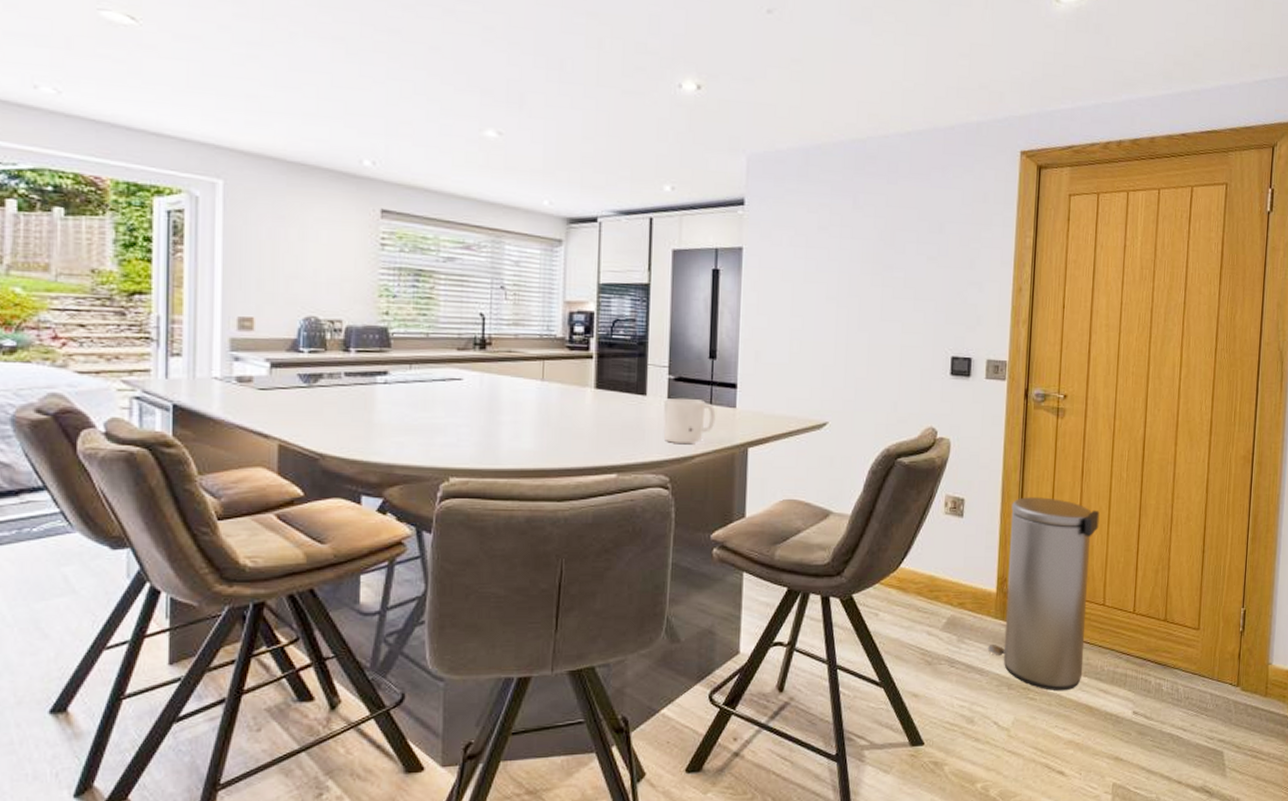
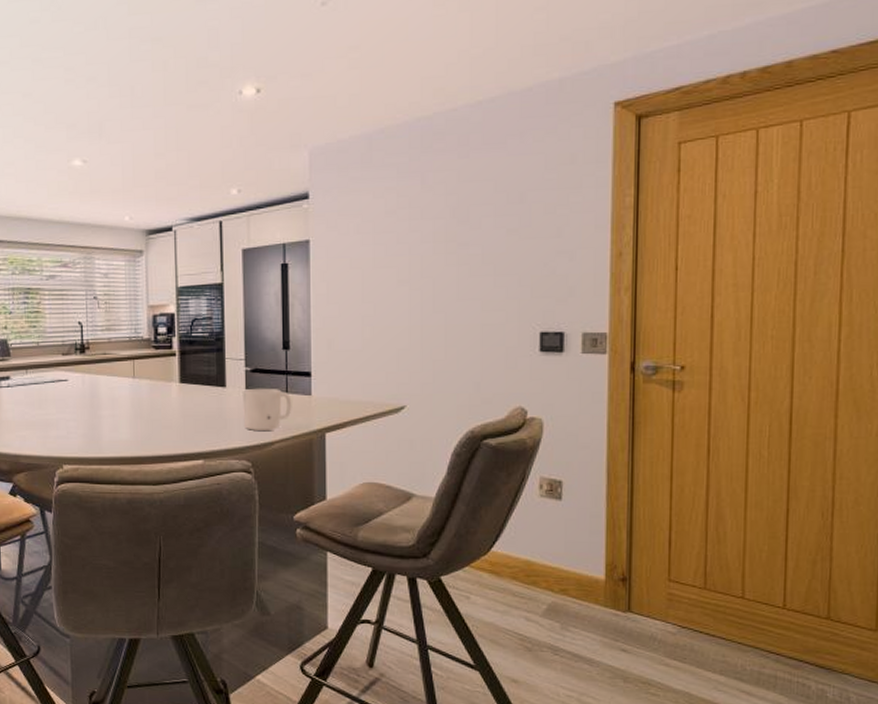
pedal bin: present [987,497,1100,690] -> none [596,479,733,688]

